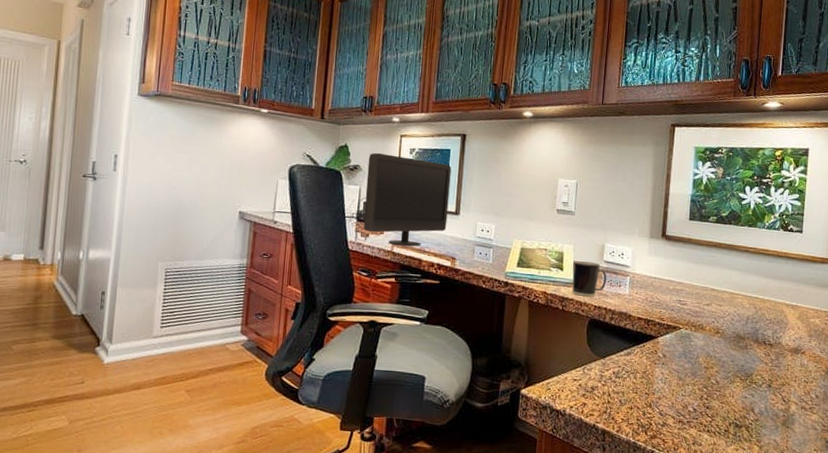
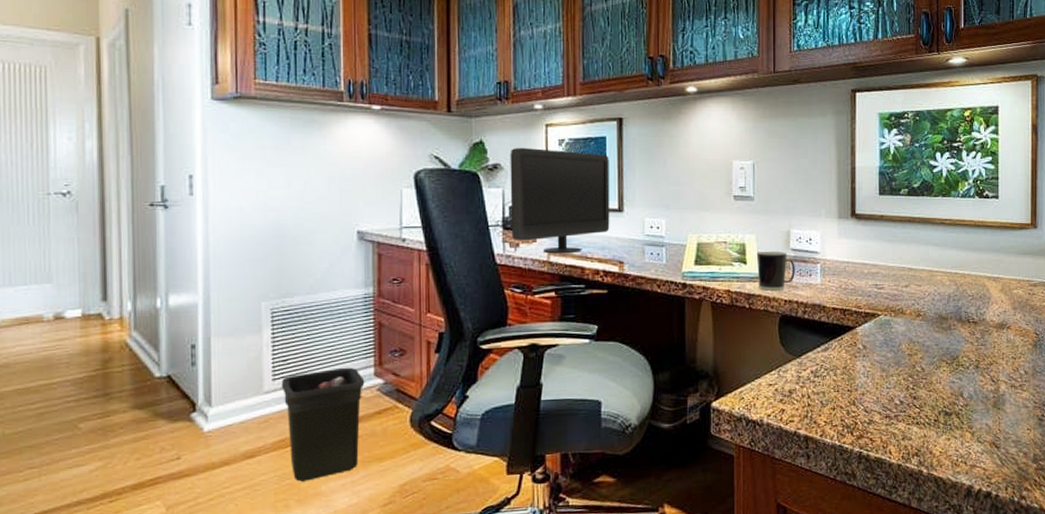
recycling bin: none [166,323,233,414] -> present [281,367,365,482]

